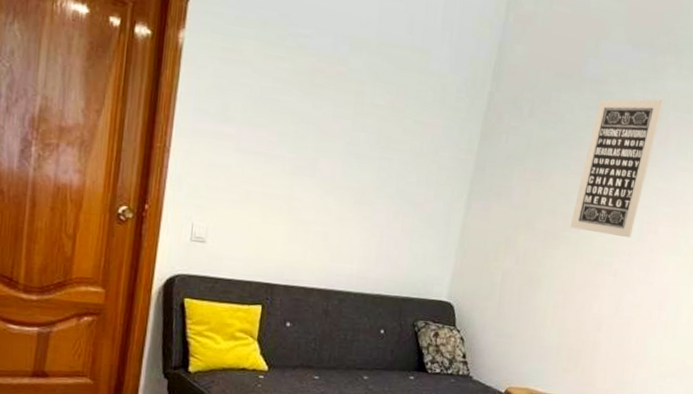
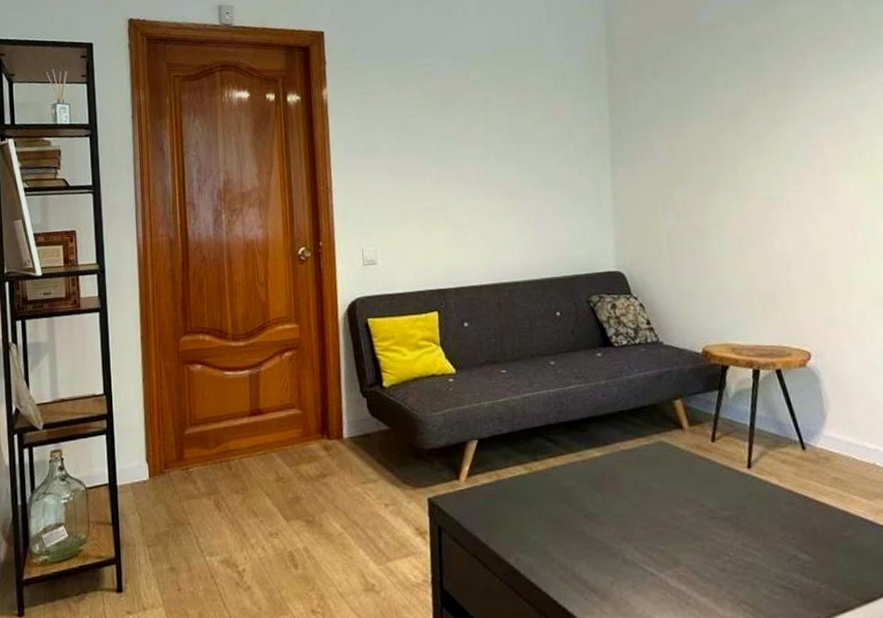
wall art: present [570,99,665,238] -> none [720,26,796,171]

